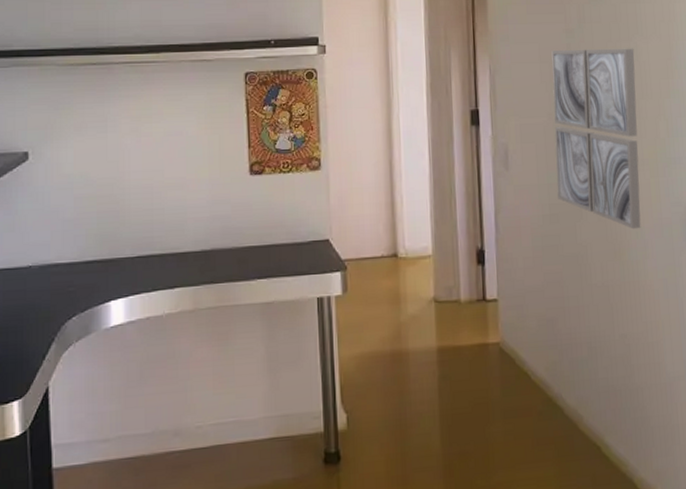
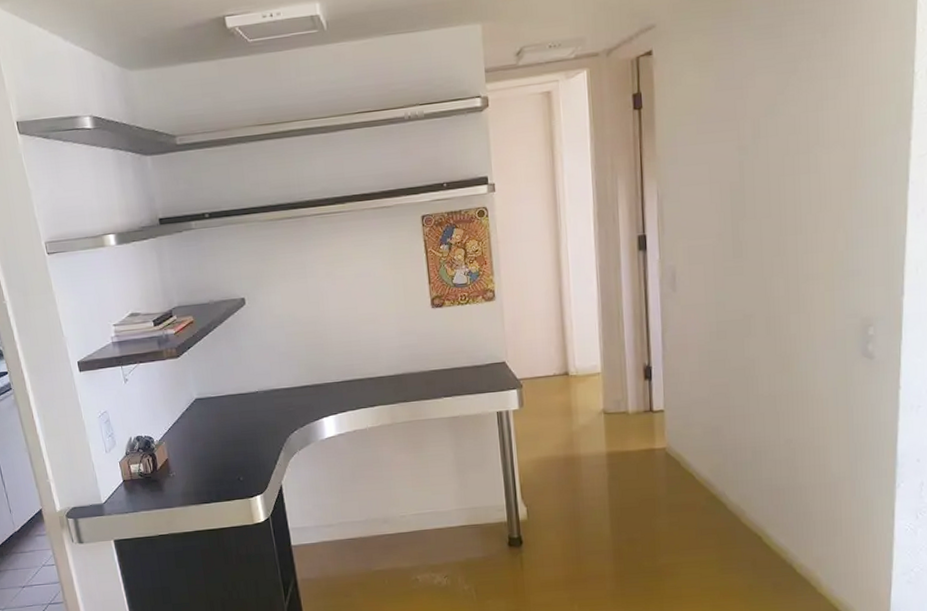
wall art: present [551,48,641,230] -> none [723,160,814,342]

